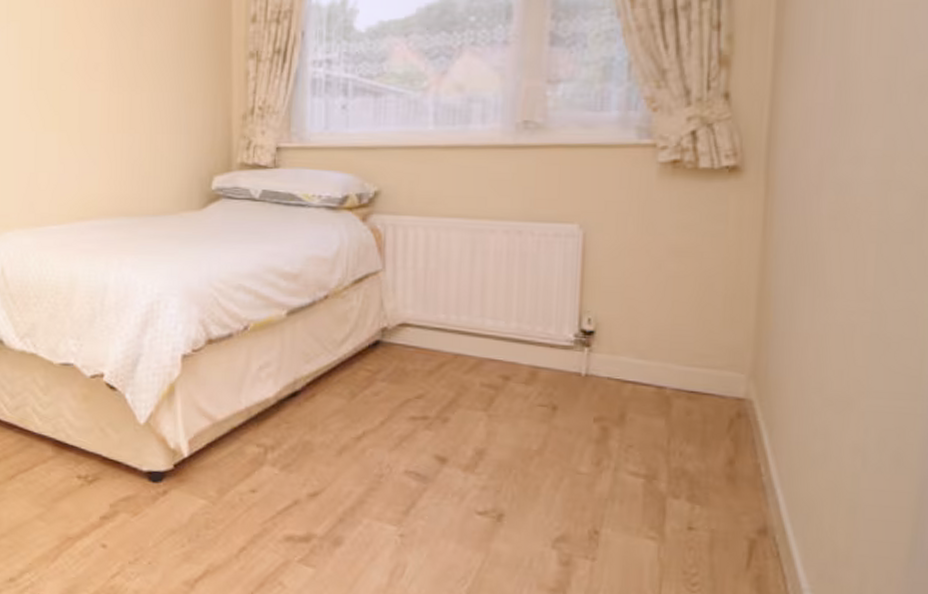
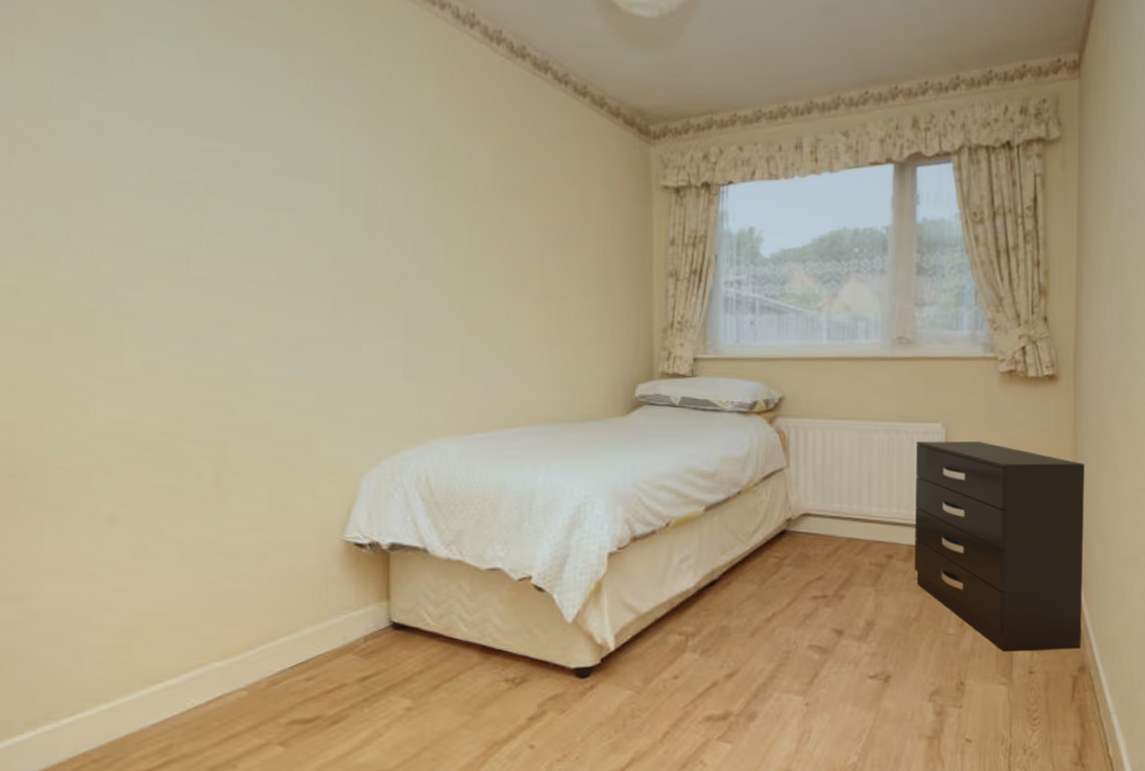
dresser: none [537,244,777,507] -> present [914,441,1084,652]

